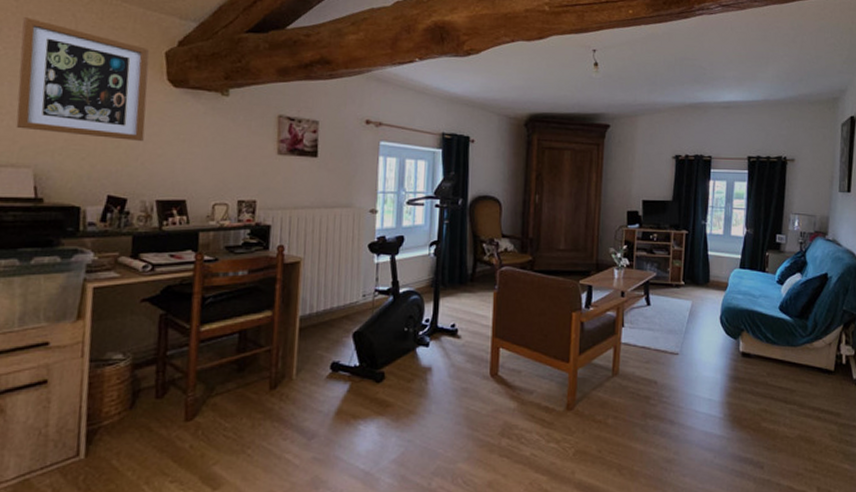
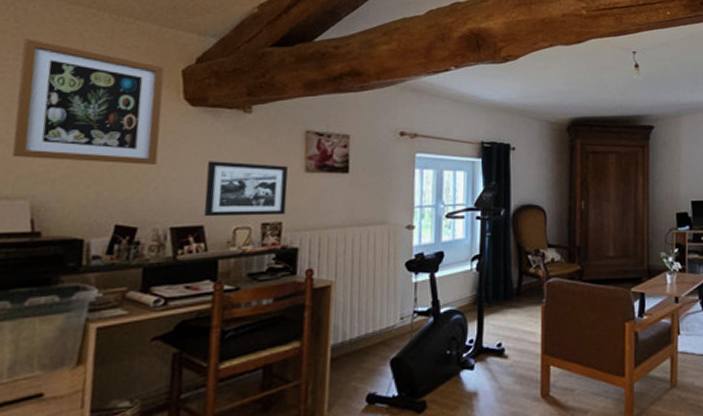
picture frame: none [186,140,262,194] -> present [204,161,288,217]

